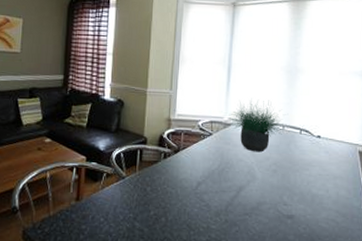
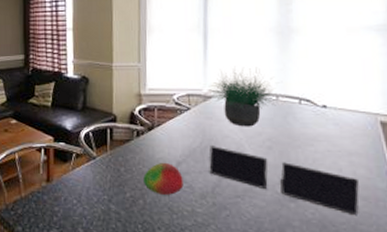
fruit: none [167,182,202,213] -> present [143,162,183,195]
laptop: none [224,168,340,230] -> present [209,146,359,216]

